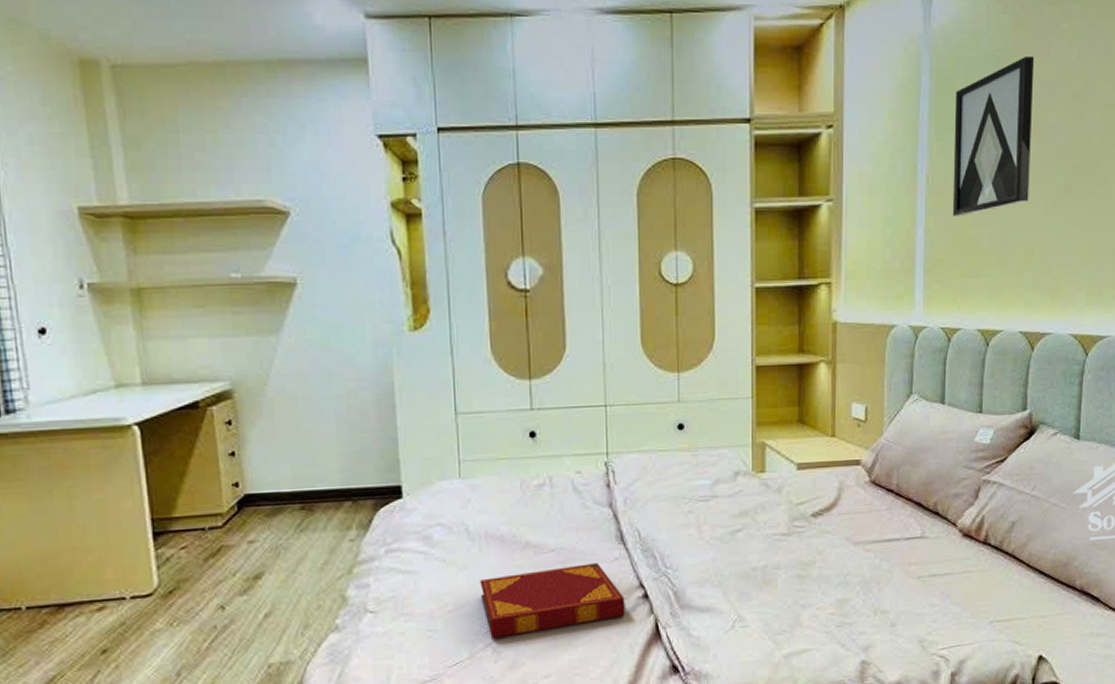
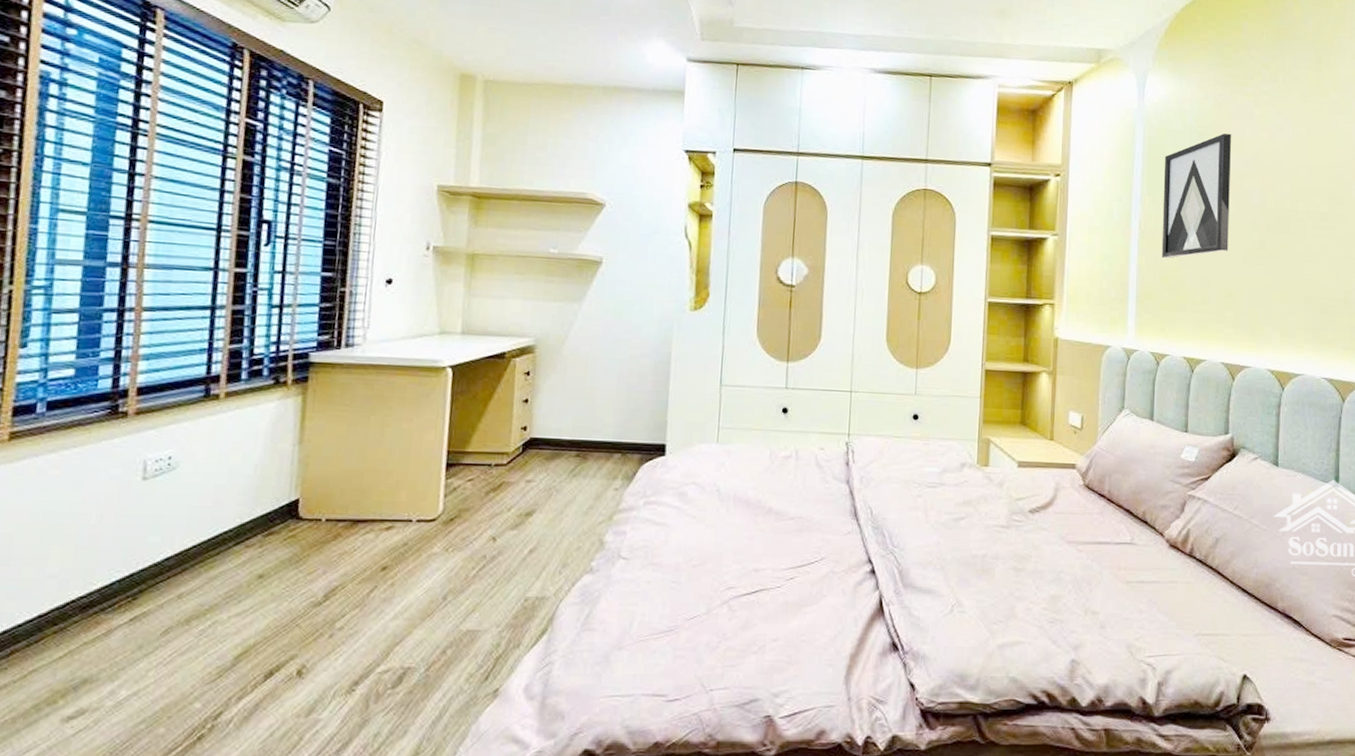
hardback book: present [480,563,625,639] -> none [723,534,854,597]

